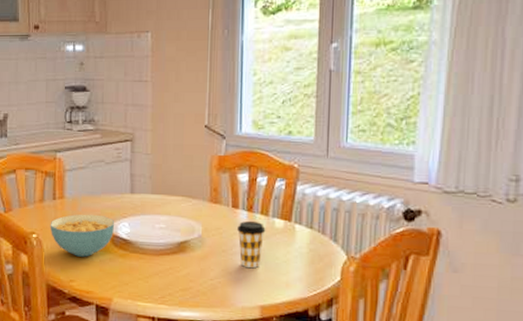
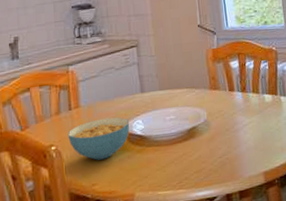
coffee cup: present [237,220,266,269] -> none [235,99,259,141]

